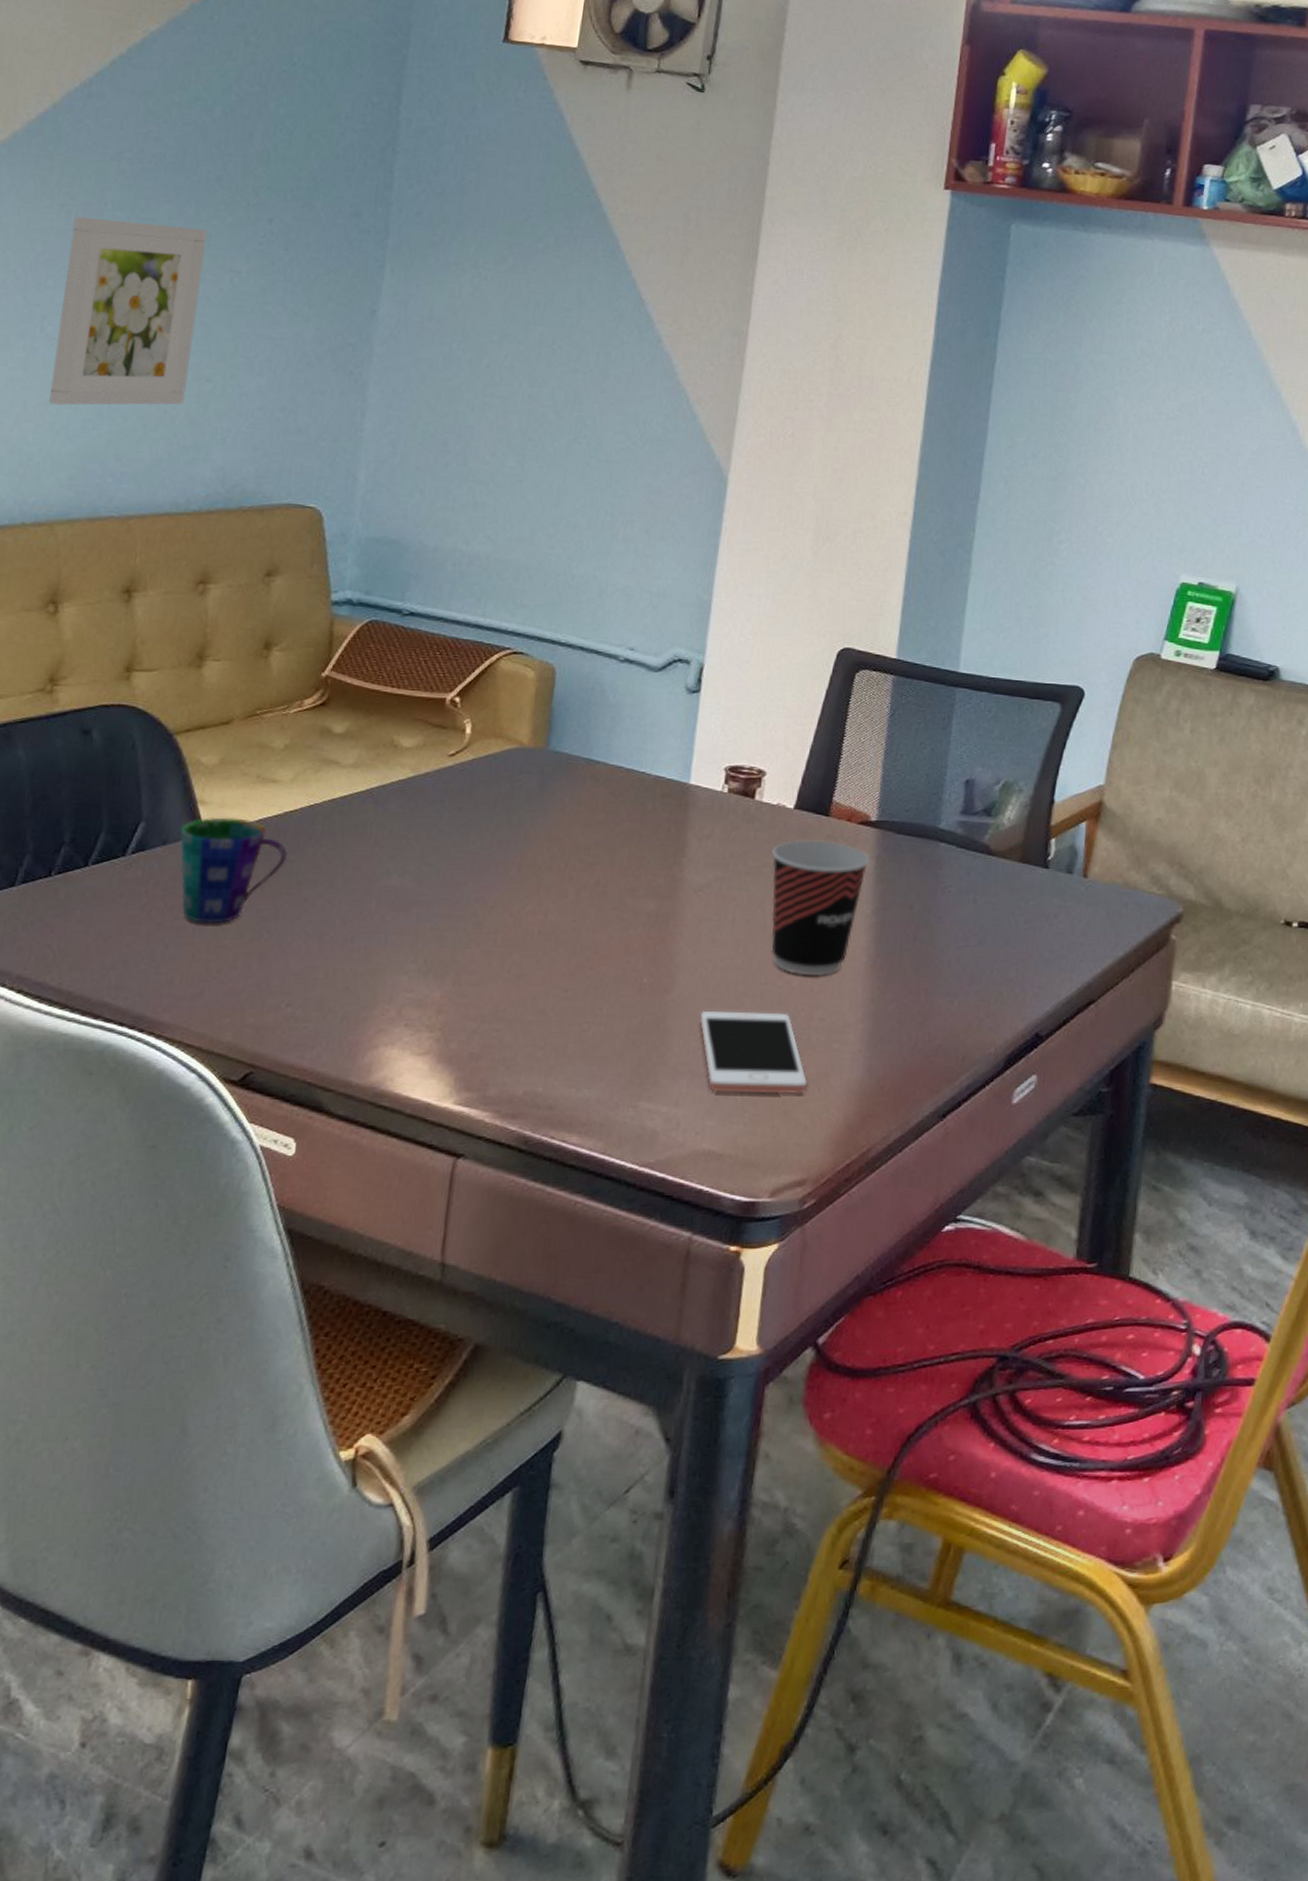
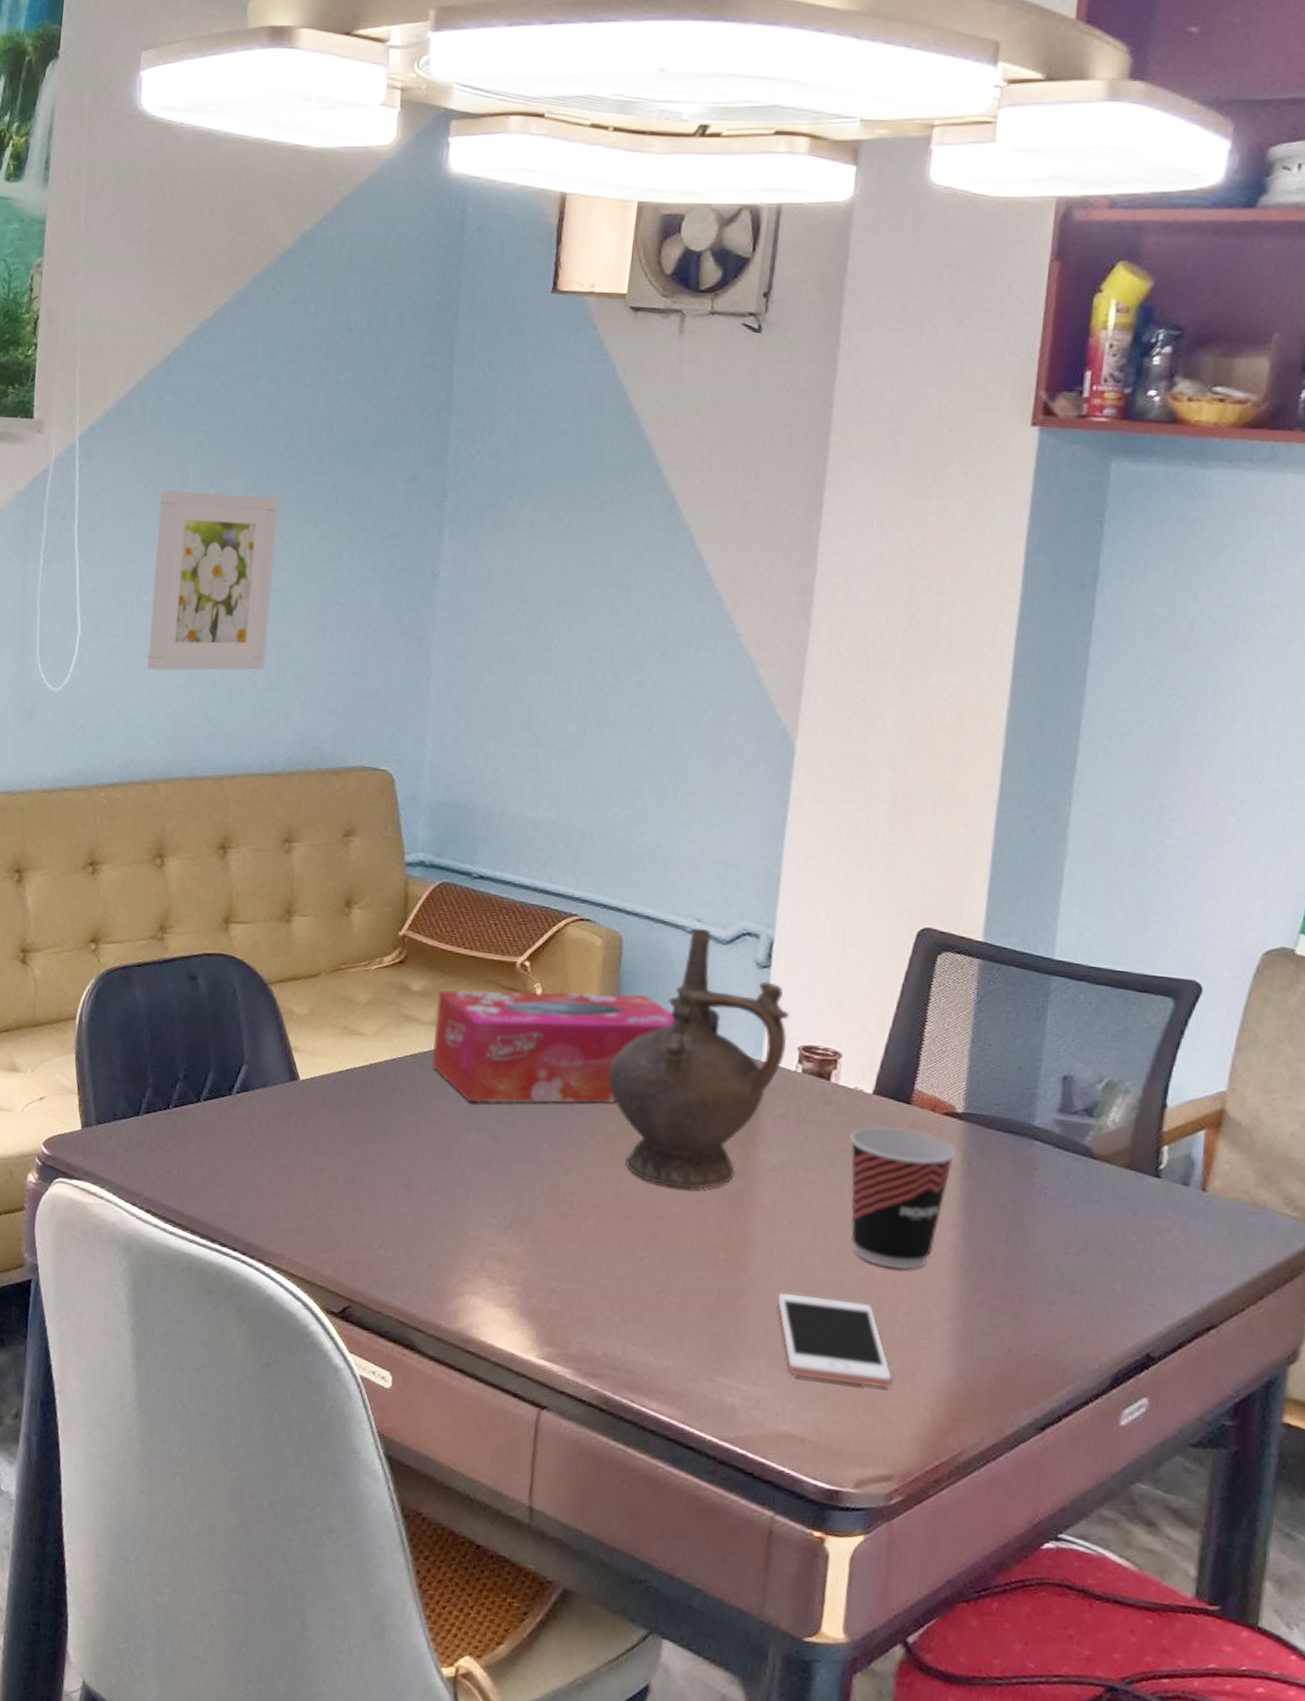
cup: present [180,817,288,924] -> none [278,1064,375,1165]
tissue box: none [352,724,606,845] -> present [432,990,675,1104]
ceremonial vessel: none [537,657,717,916] -> present [608,928,789,1189]

